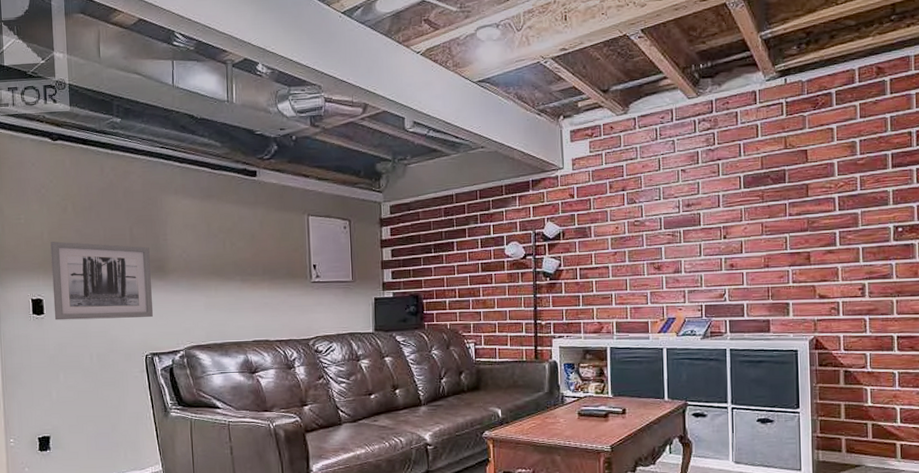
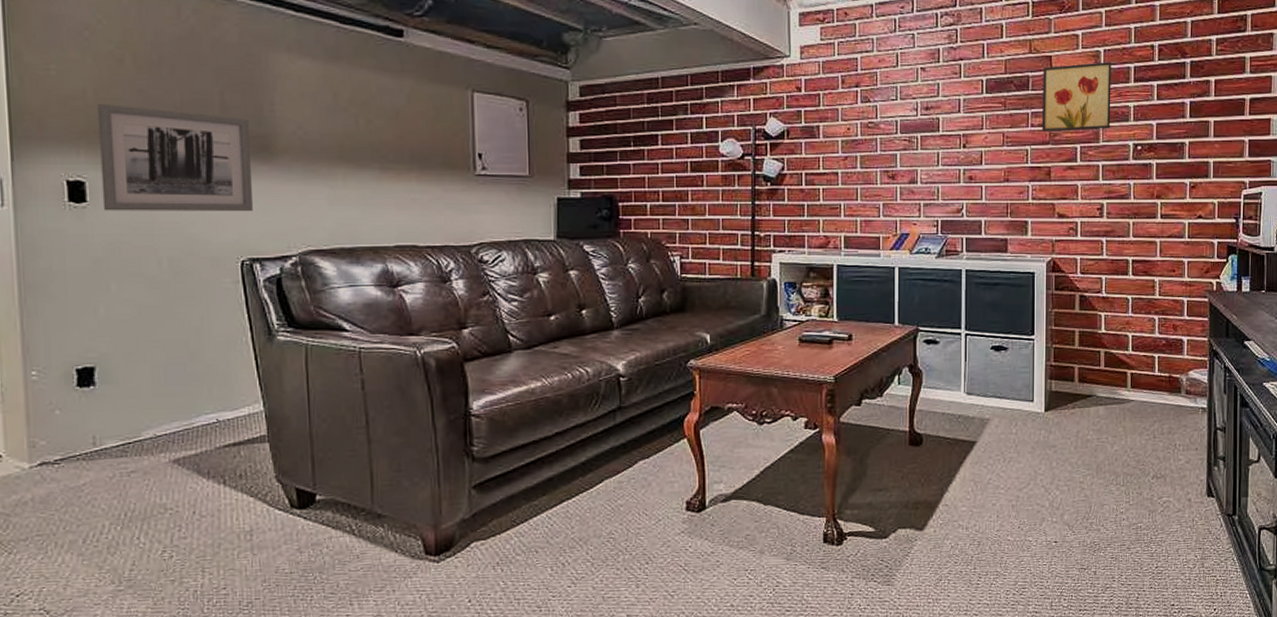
wall art: none [799,151,870,220] -> present [1042,62,1112,132]

